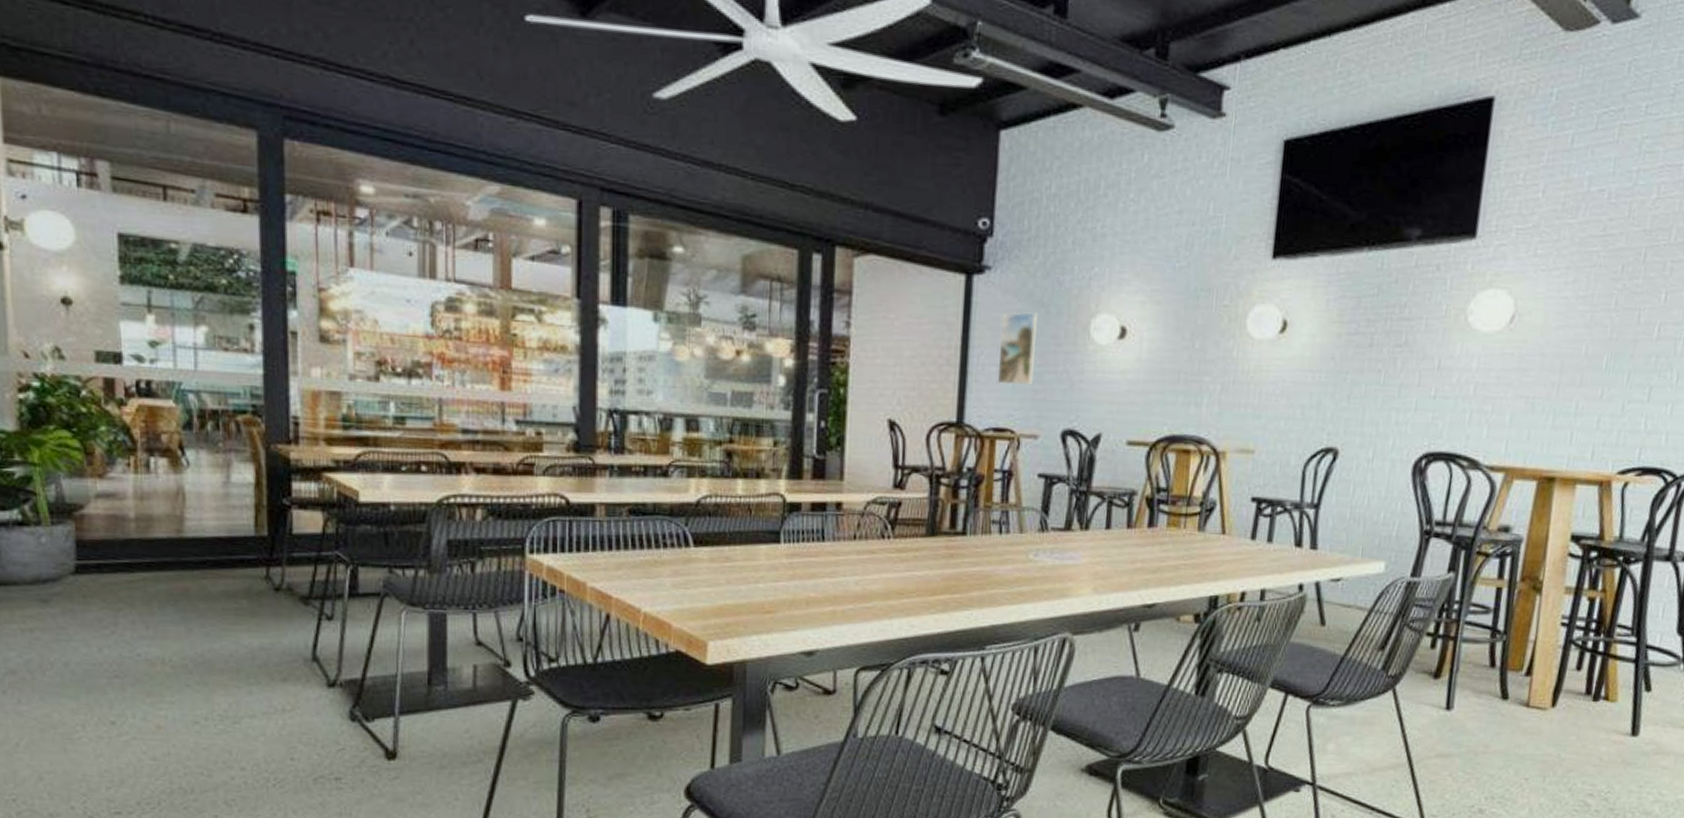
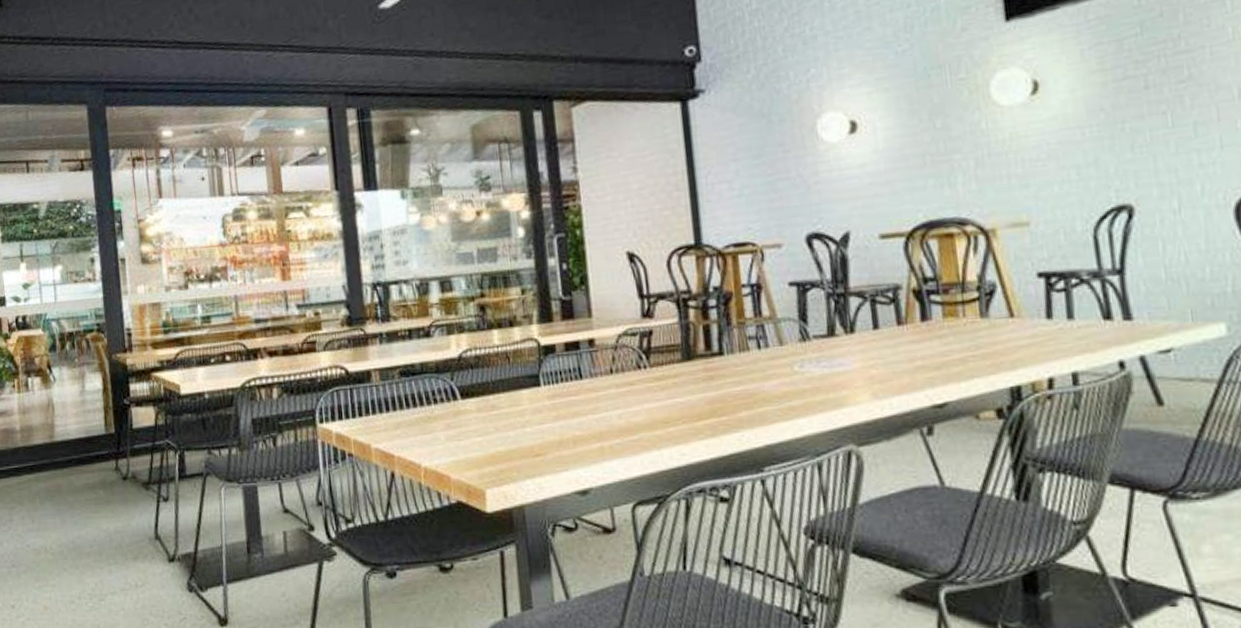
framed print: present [997,312,1038,386] -> none [722,124,767,200]

